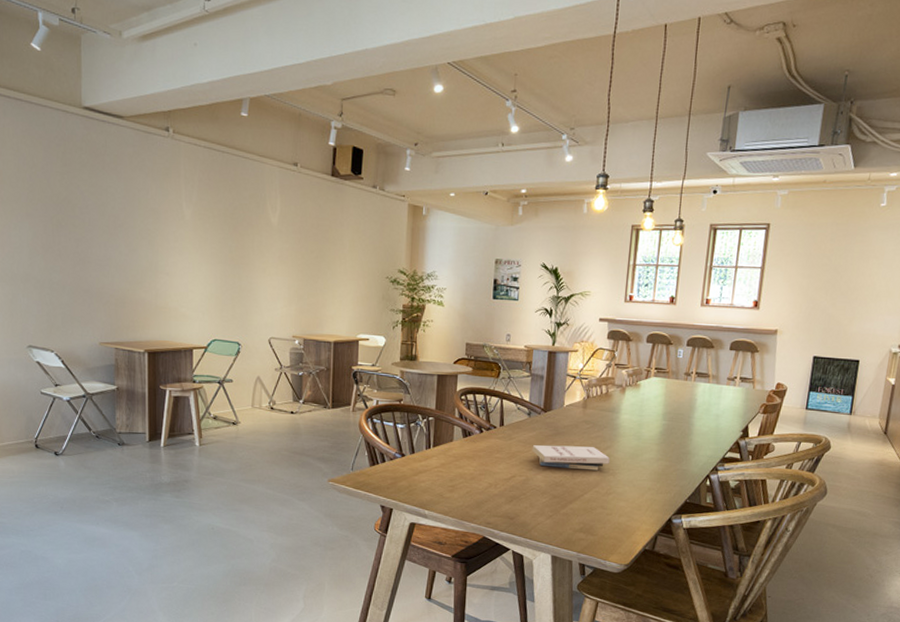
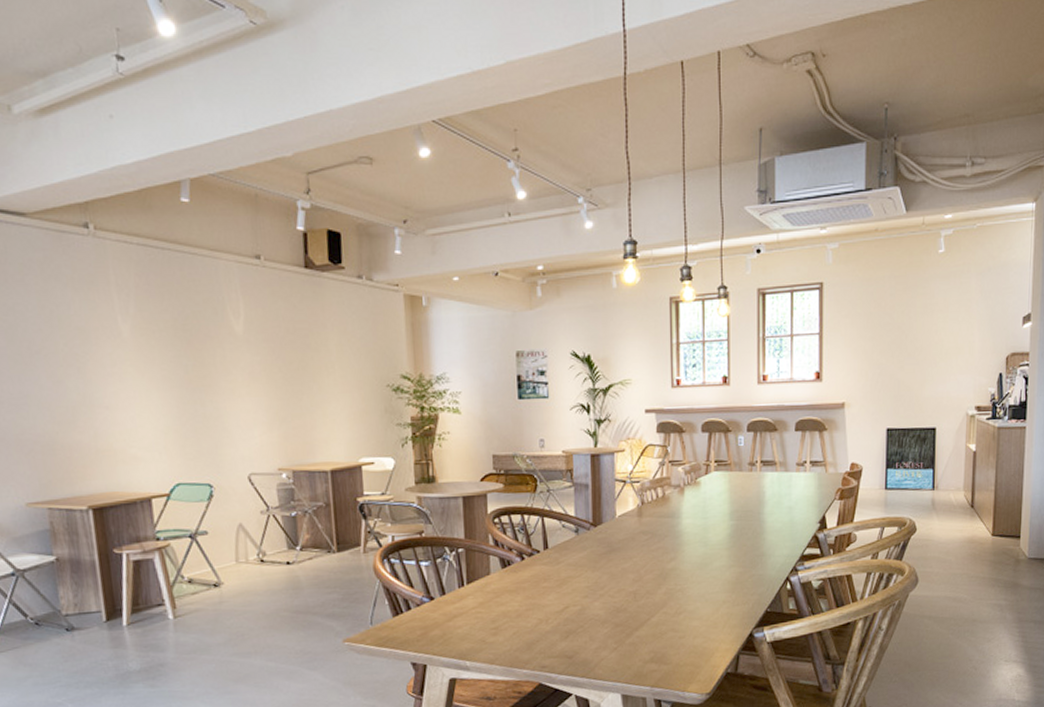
books: present [532,445,610,471] -> none [584,561,675,591]

